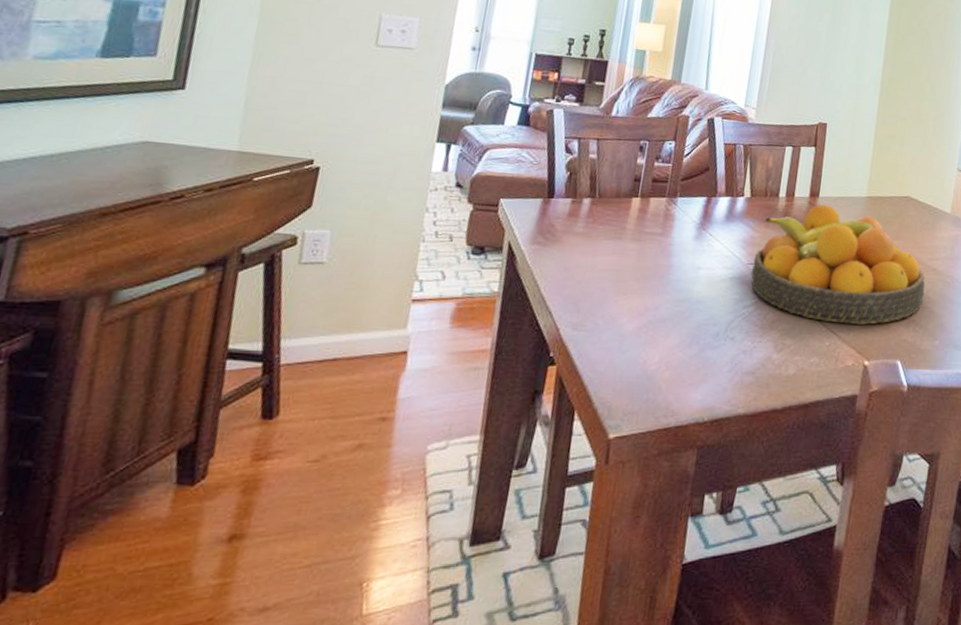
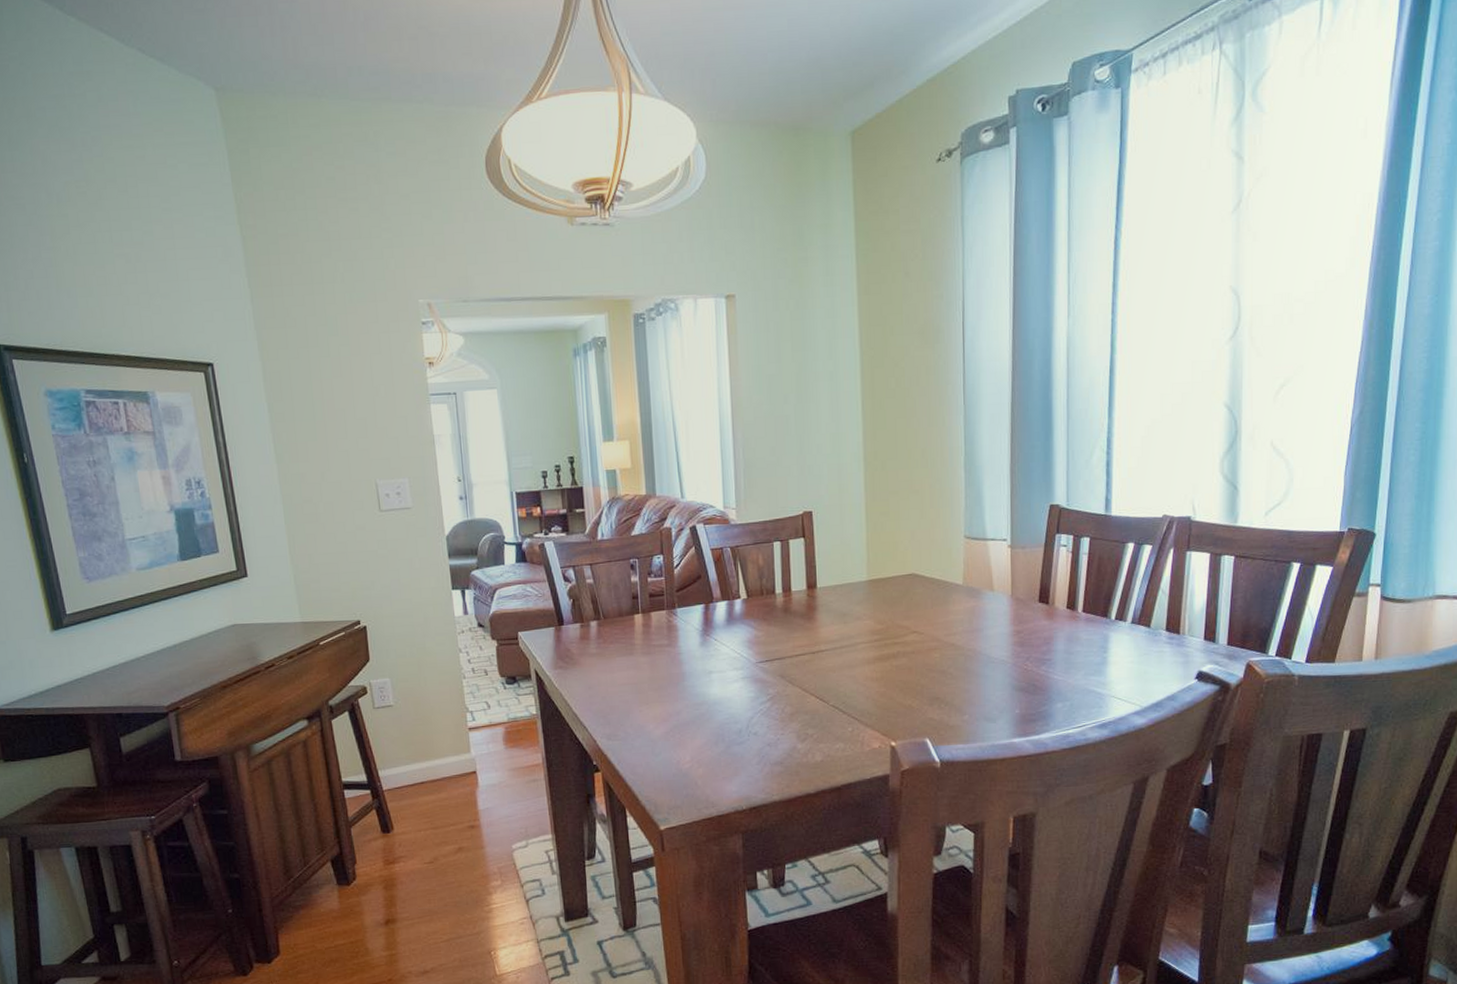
fruit bowl: present [751,204,925,325] -> none [762,595,945,709]

